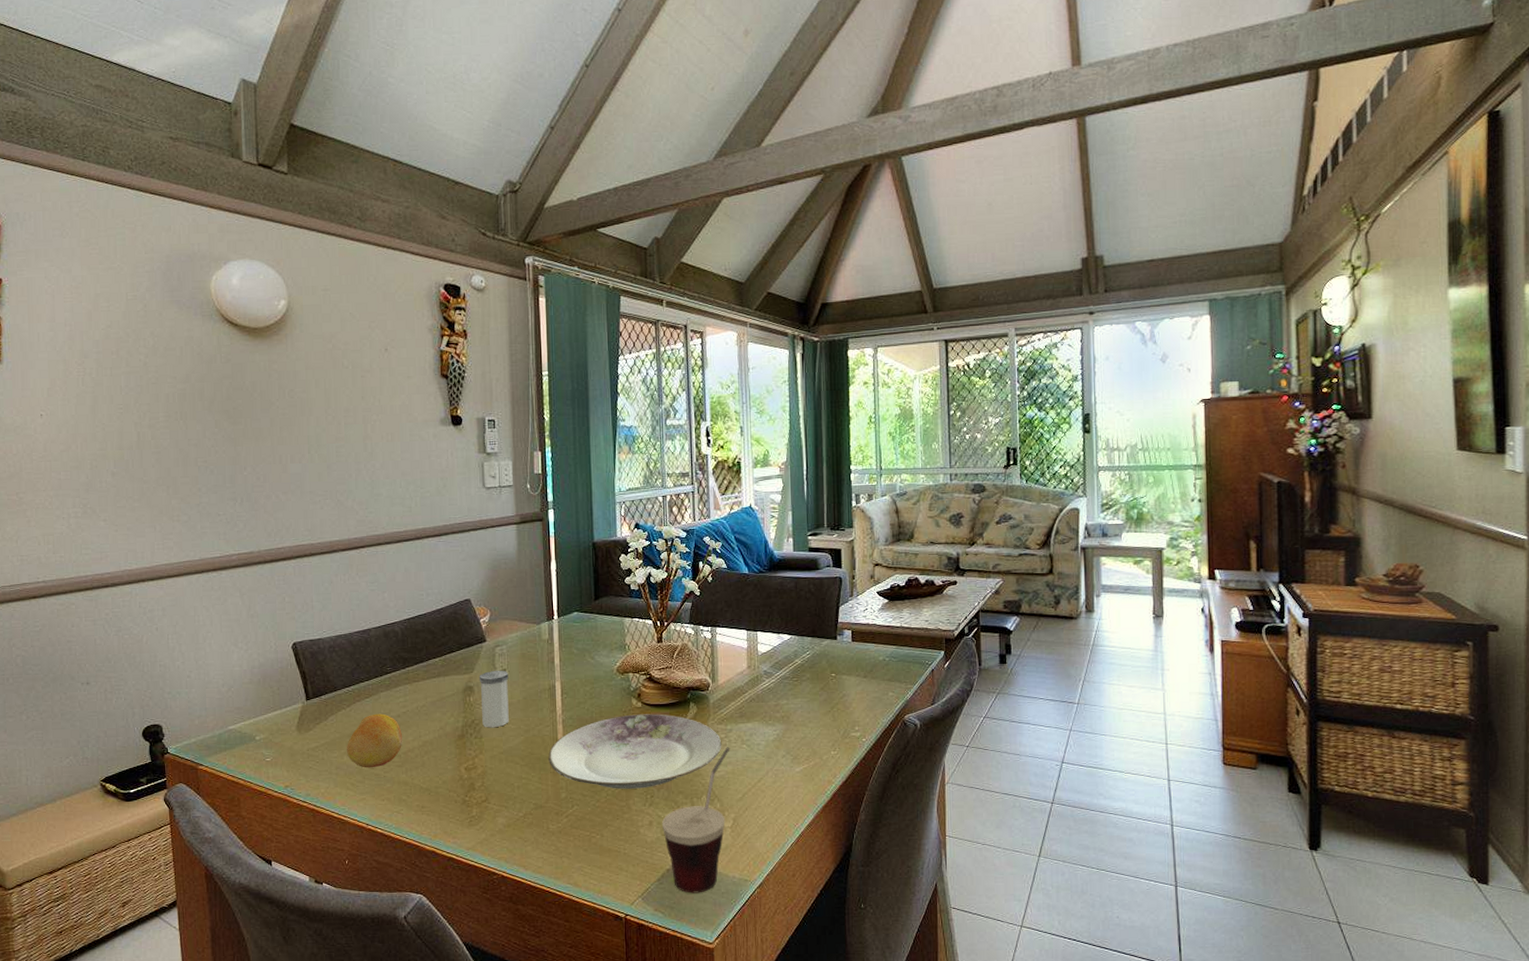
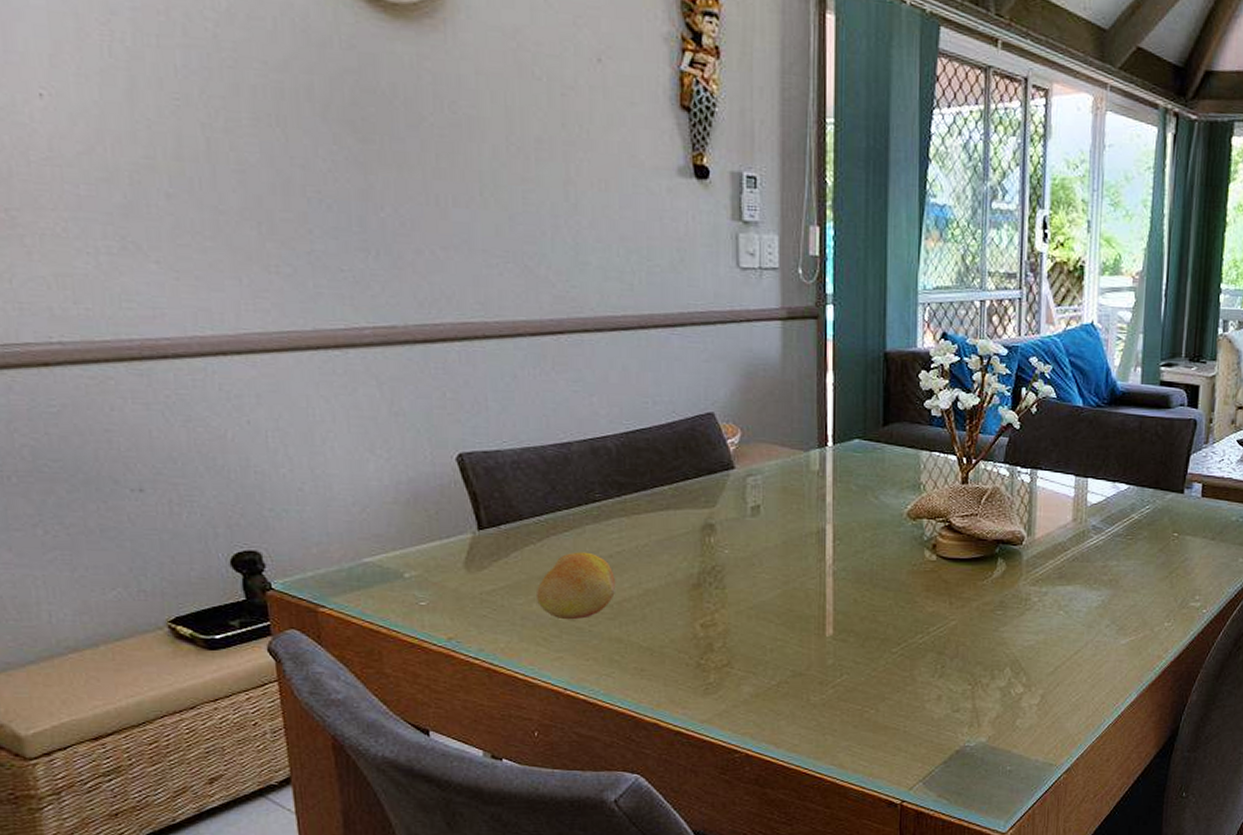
salt shaker: present [479,670,509,728] -> none [723,505,764,577]
plate: present [548,713,722,789] -> none [813,569,1034,657]
cup: present [661,747,730,894] -> none [952,612,1044,778]

